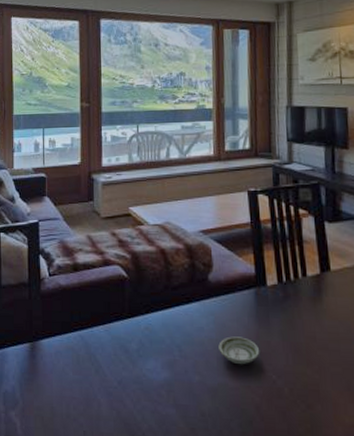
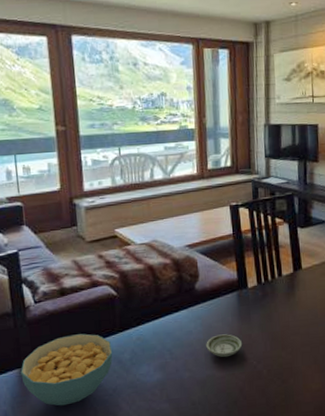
cereal bowl: none [31,314,120,391] -> present [20,333,113,406]

